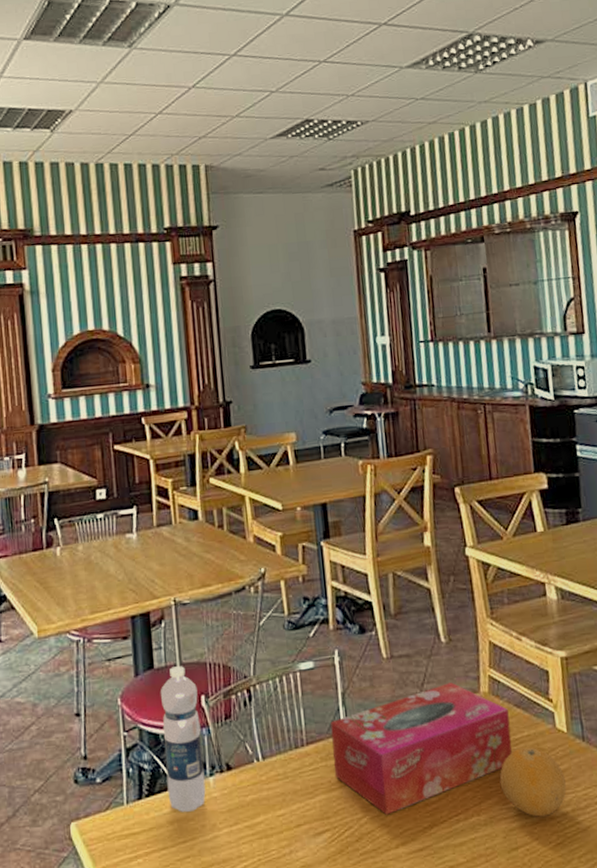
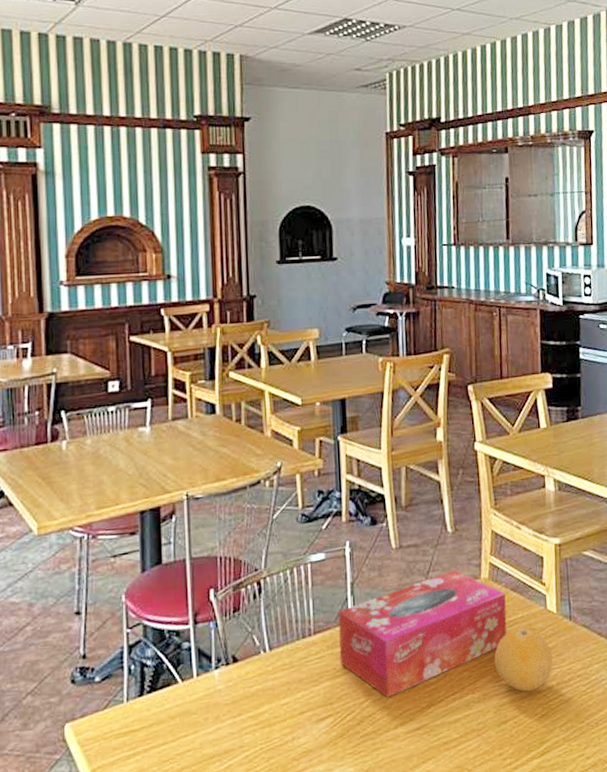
water bottle: present [160,666,206,813] -> none [167,560,210,707]

